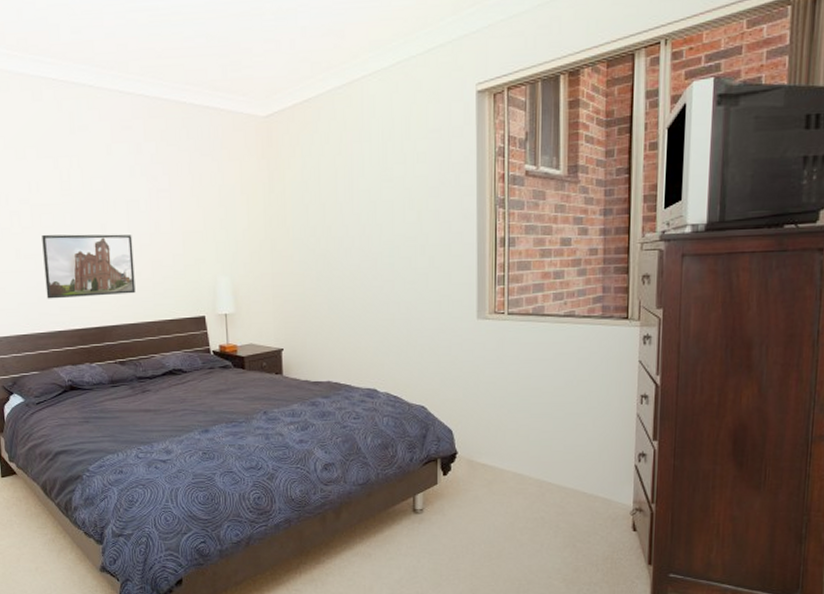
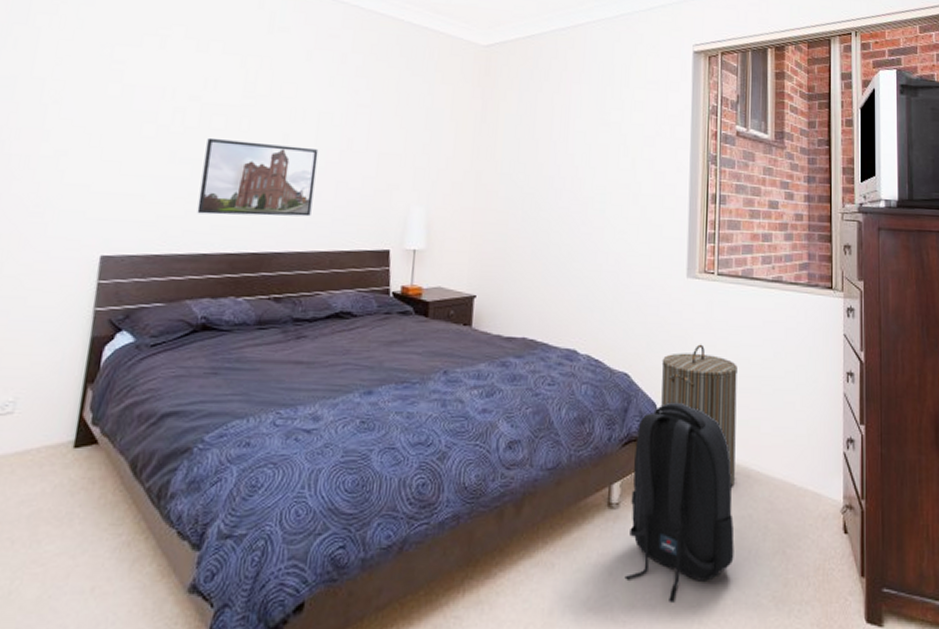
backpack: none [431,428,528,582] -> present [624,402,735,602]
laundry hamper: none [455,378,529,494] -> present [661,344,737,486]

